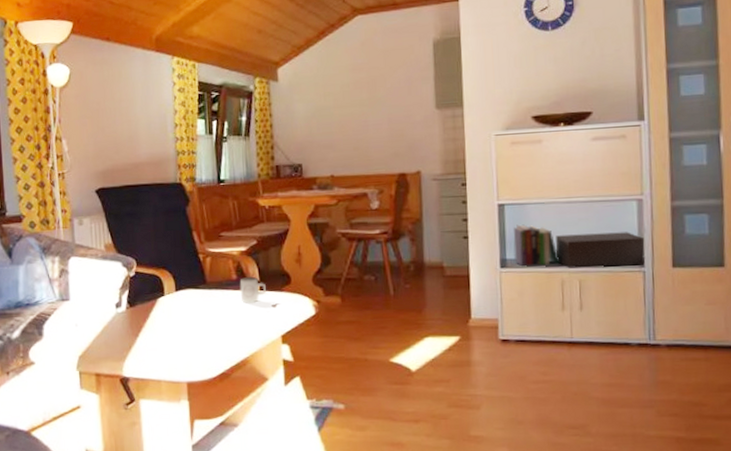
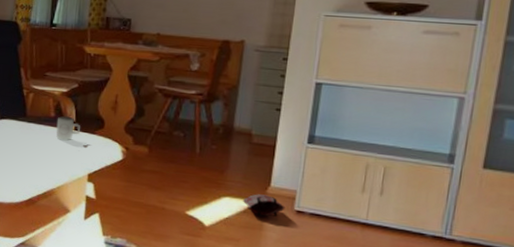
bag: none [445,328,490,353] -> present [242,194,285,217]
books: present [513,224,560,267] -> none [323,105,369,148]
decorative box: present [555,232,645,269] -> none [365,121,460,162]

